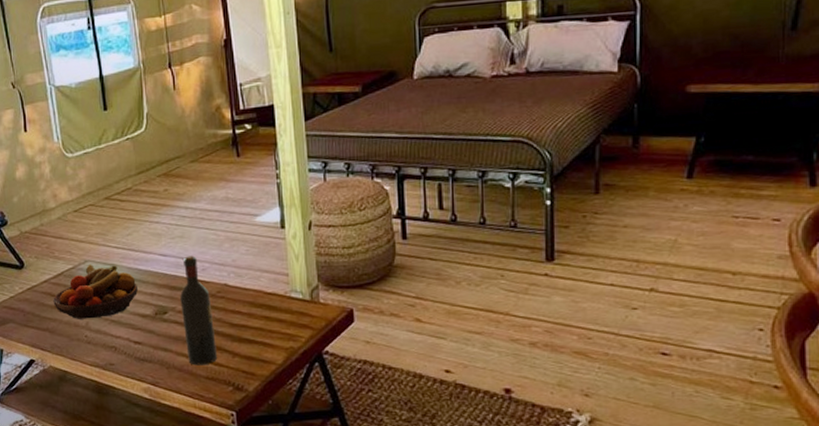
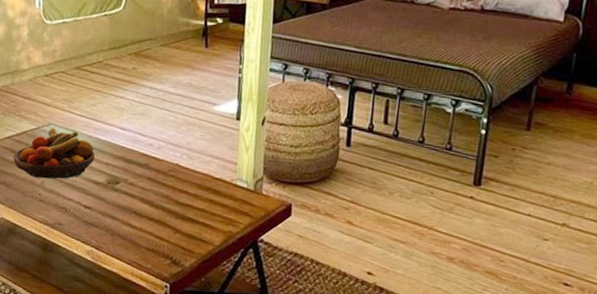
wine bottle: present [180,256,217,365] -> none [132,133,162,237]

